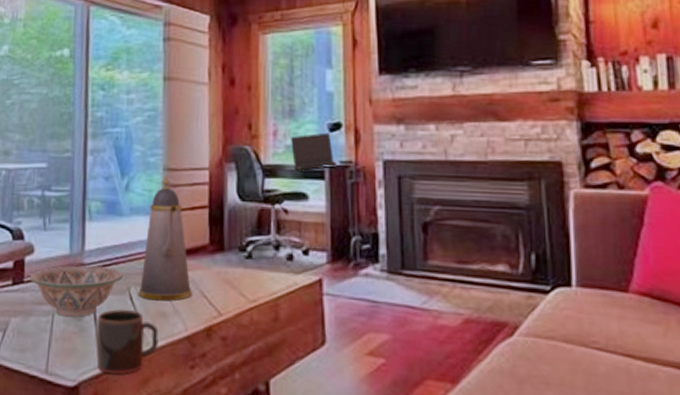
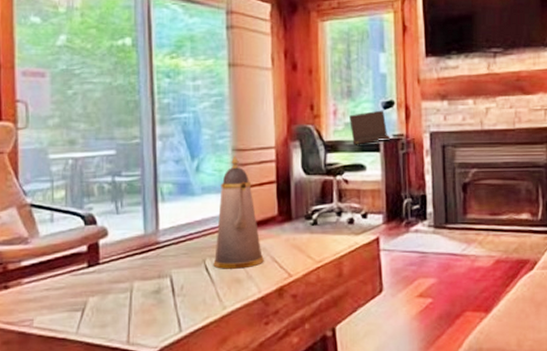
decorative bowl: present [29,265,124,317] -> none [104,243,199,291]
mug: present [96,309,159,375] -> none [174,280,234,338]

